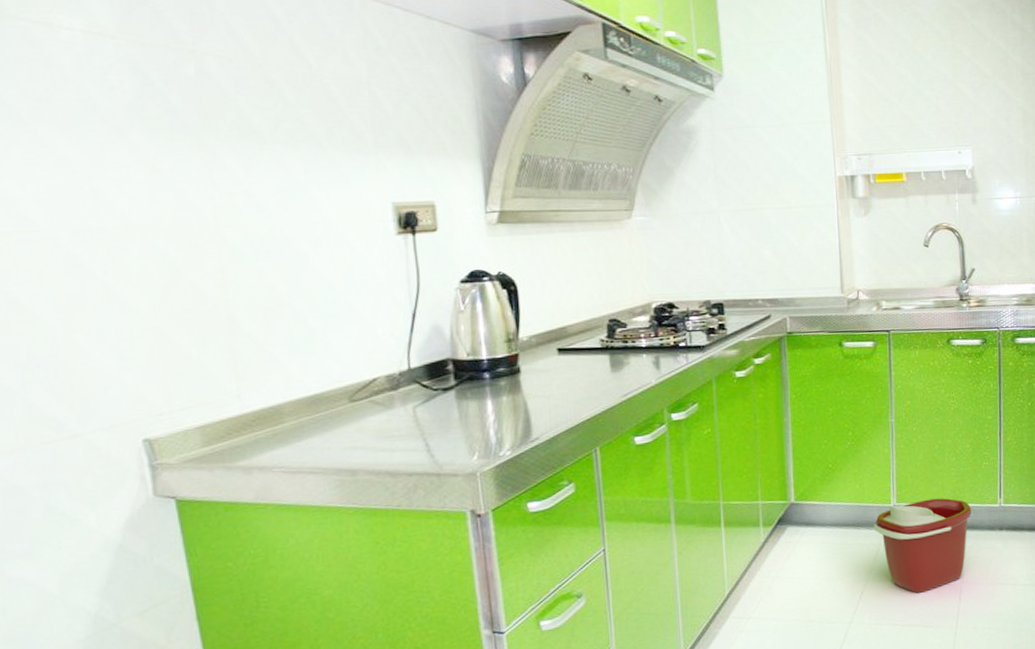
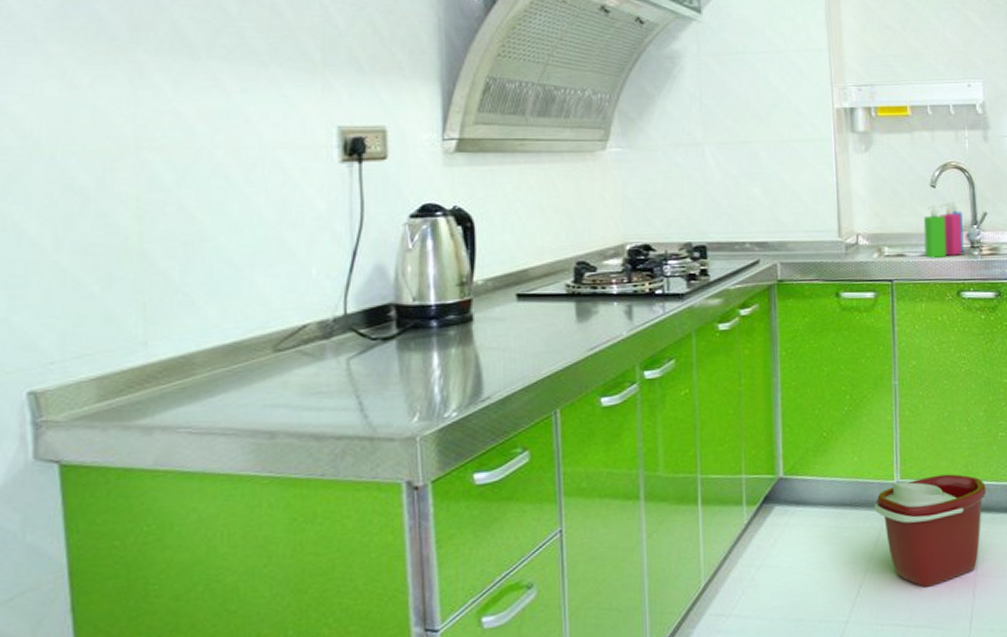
soap dispenser: none [917,259,954,311] -> present [923,202,965,259]

